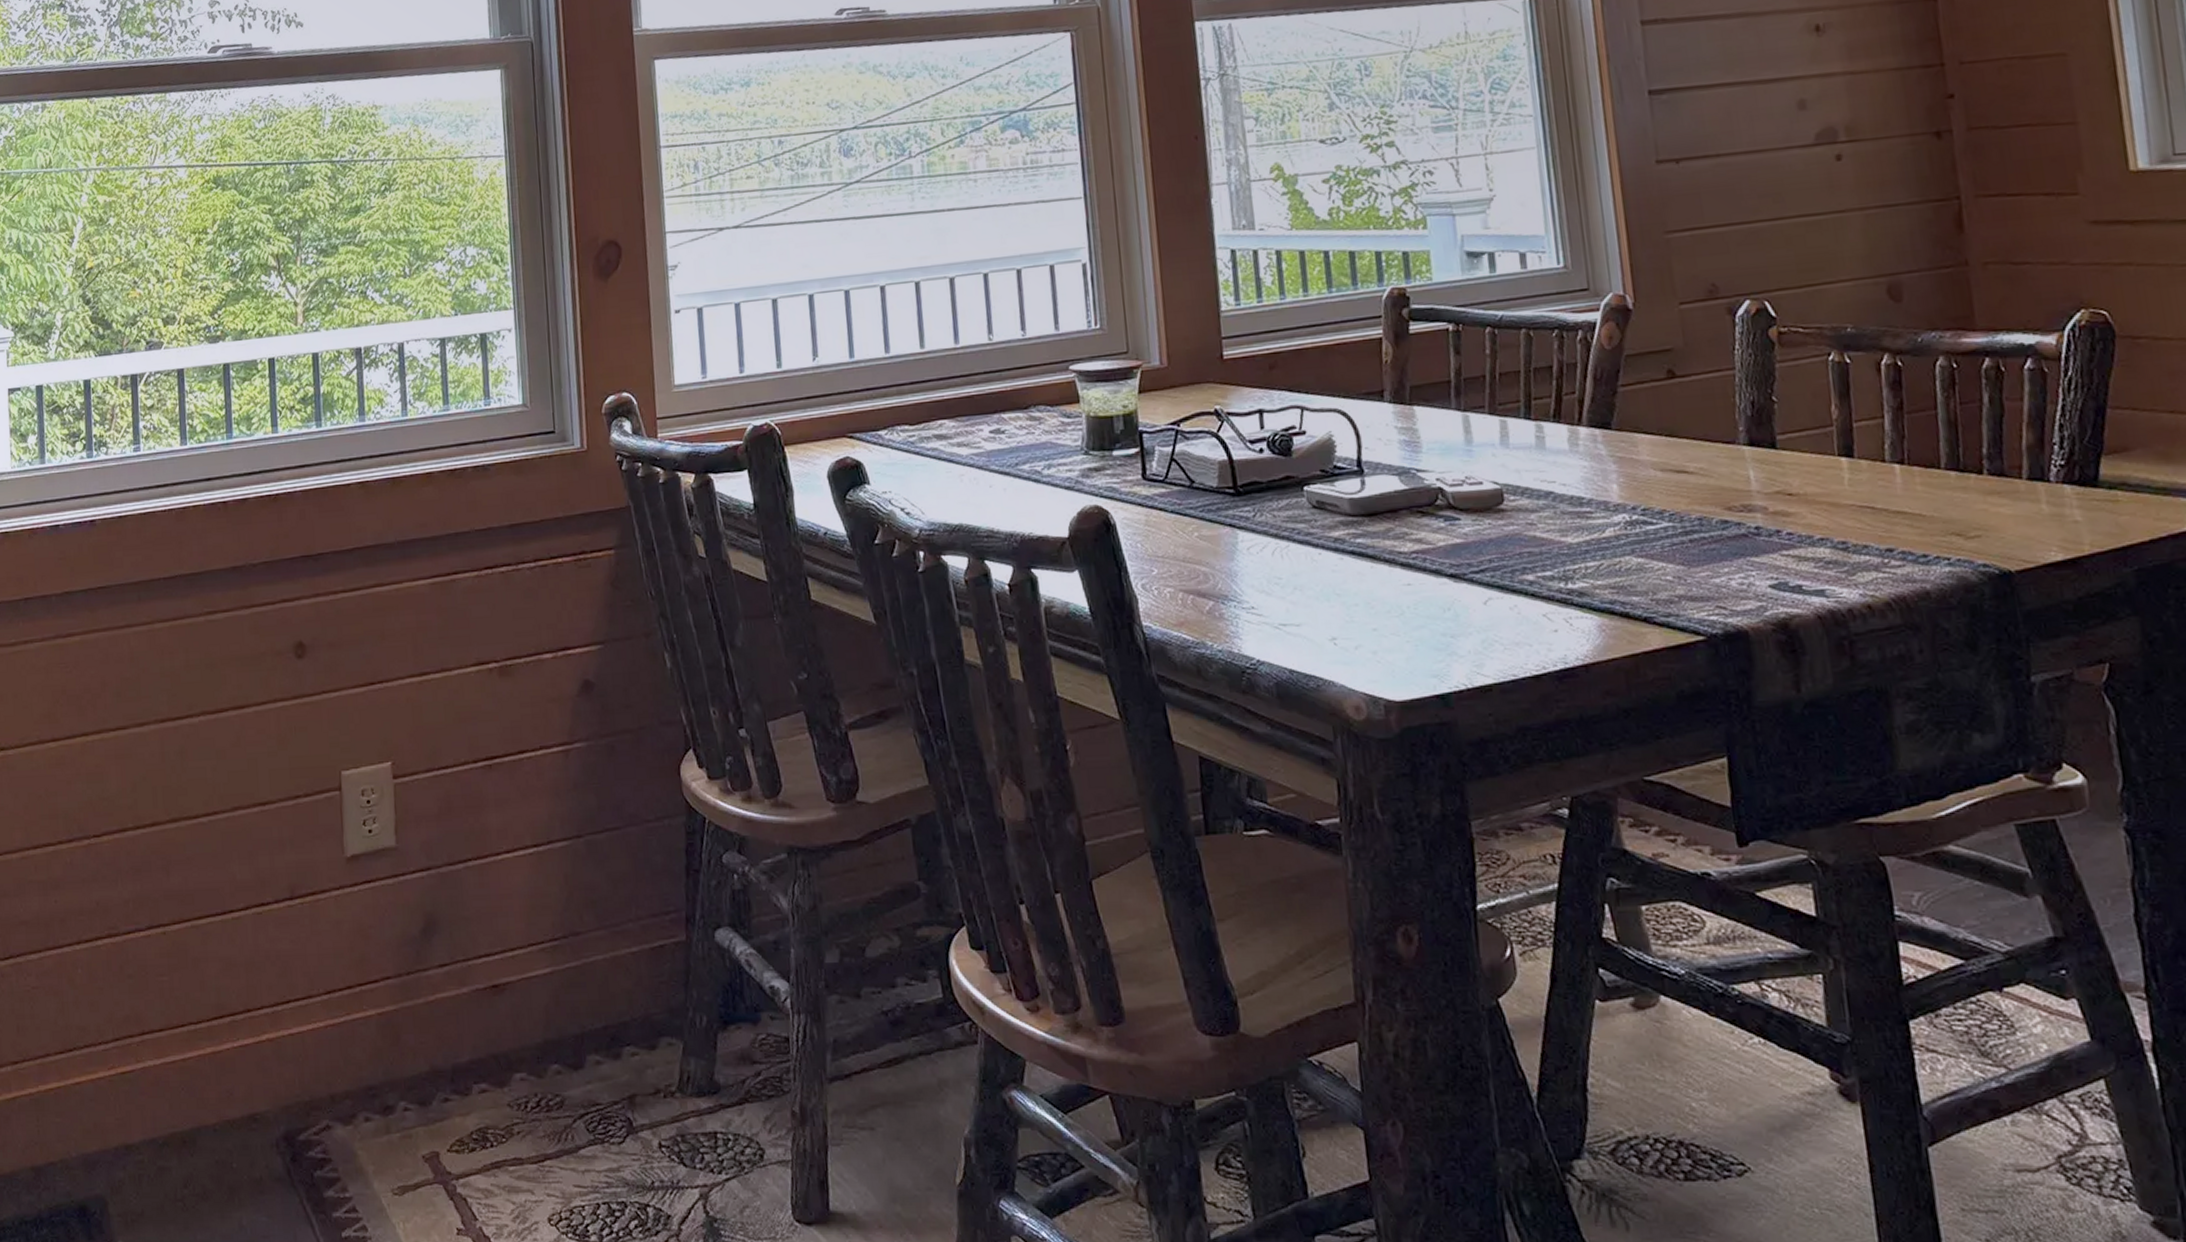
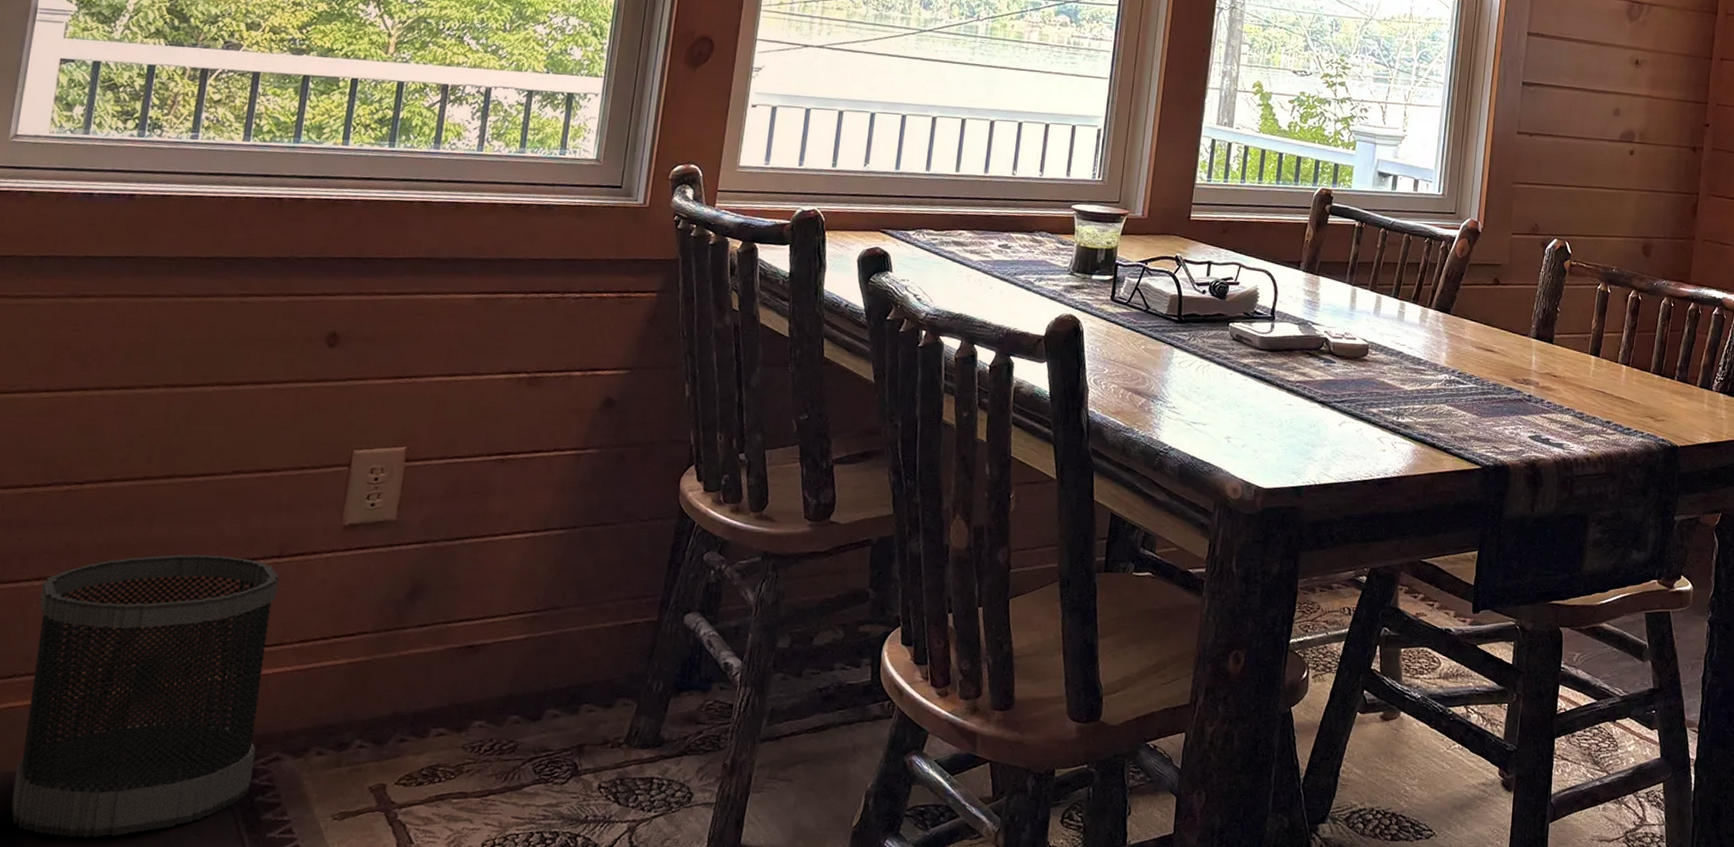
wastebasket: none [82,902,308,1223] -> present [11,554,279,838]

